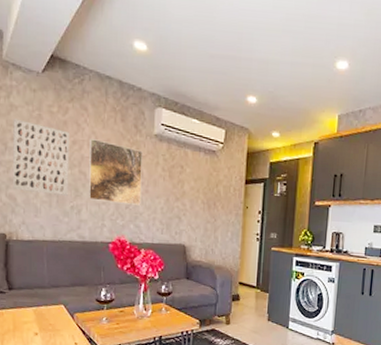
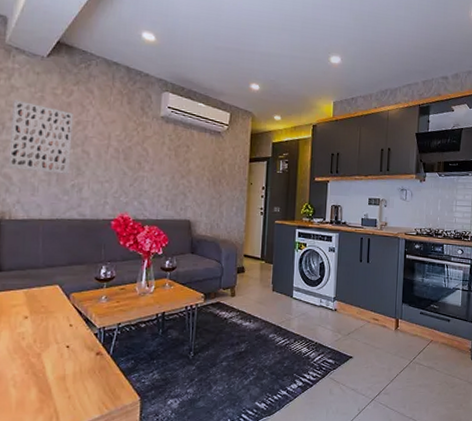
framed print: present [88,138,143,207] -> none [90,119,149,184]

